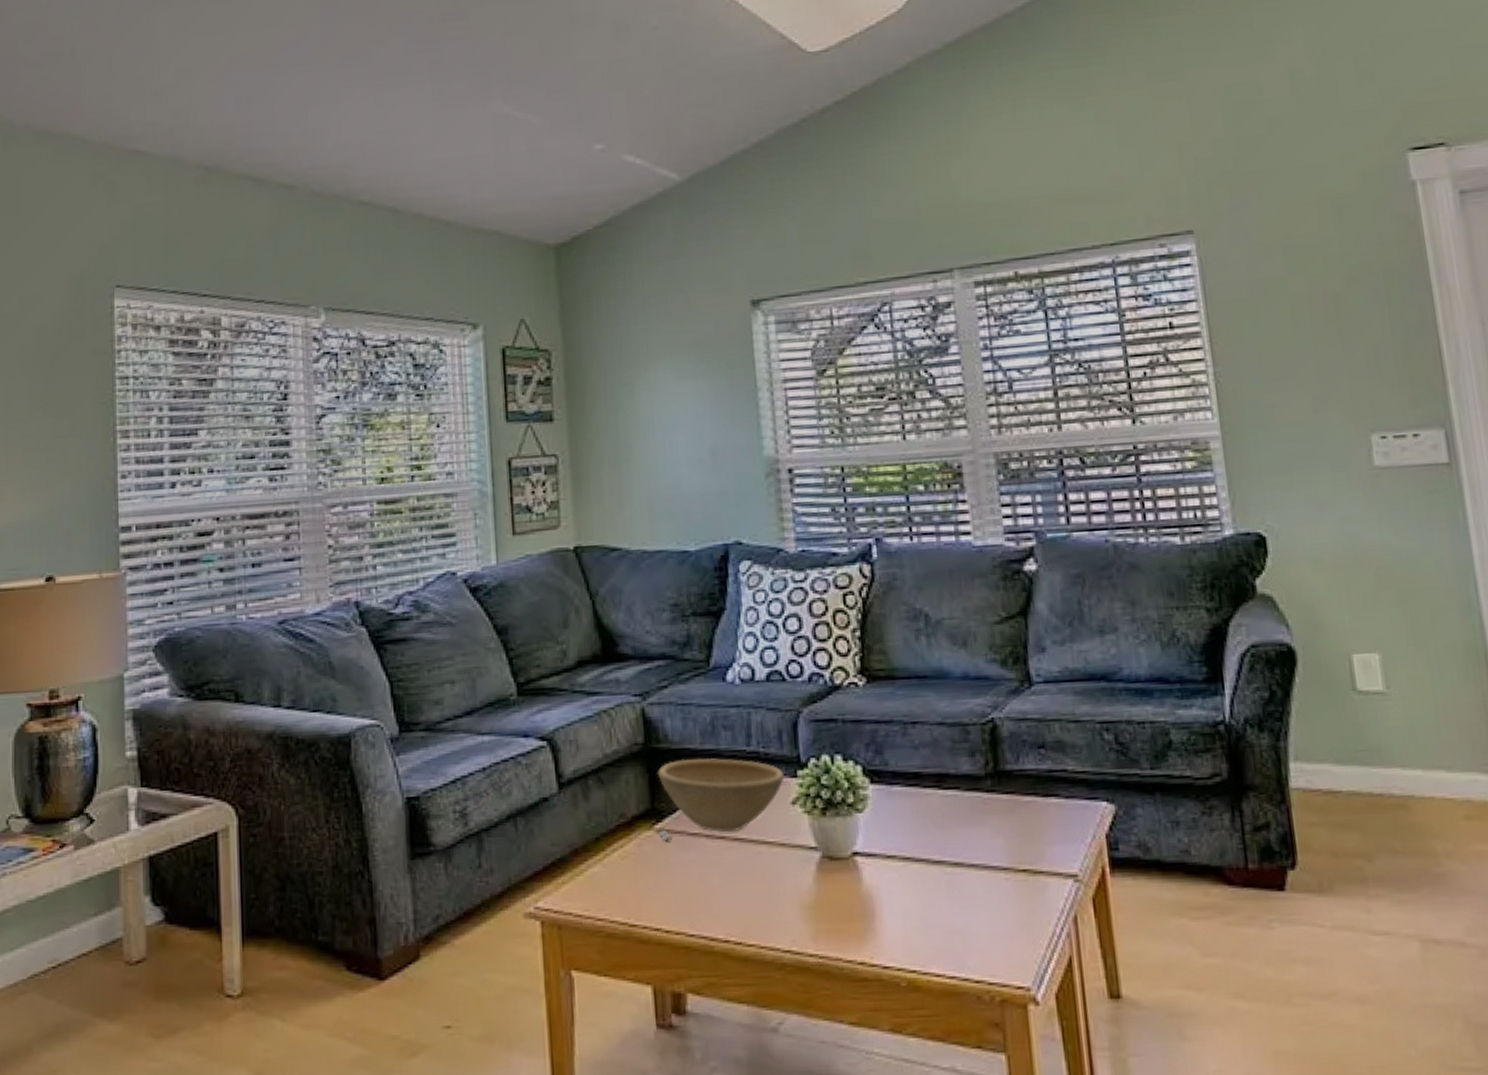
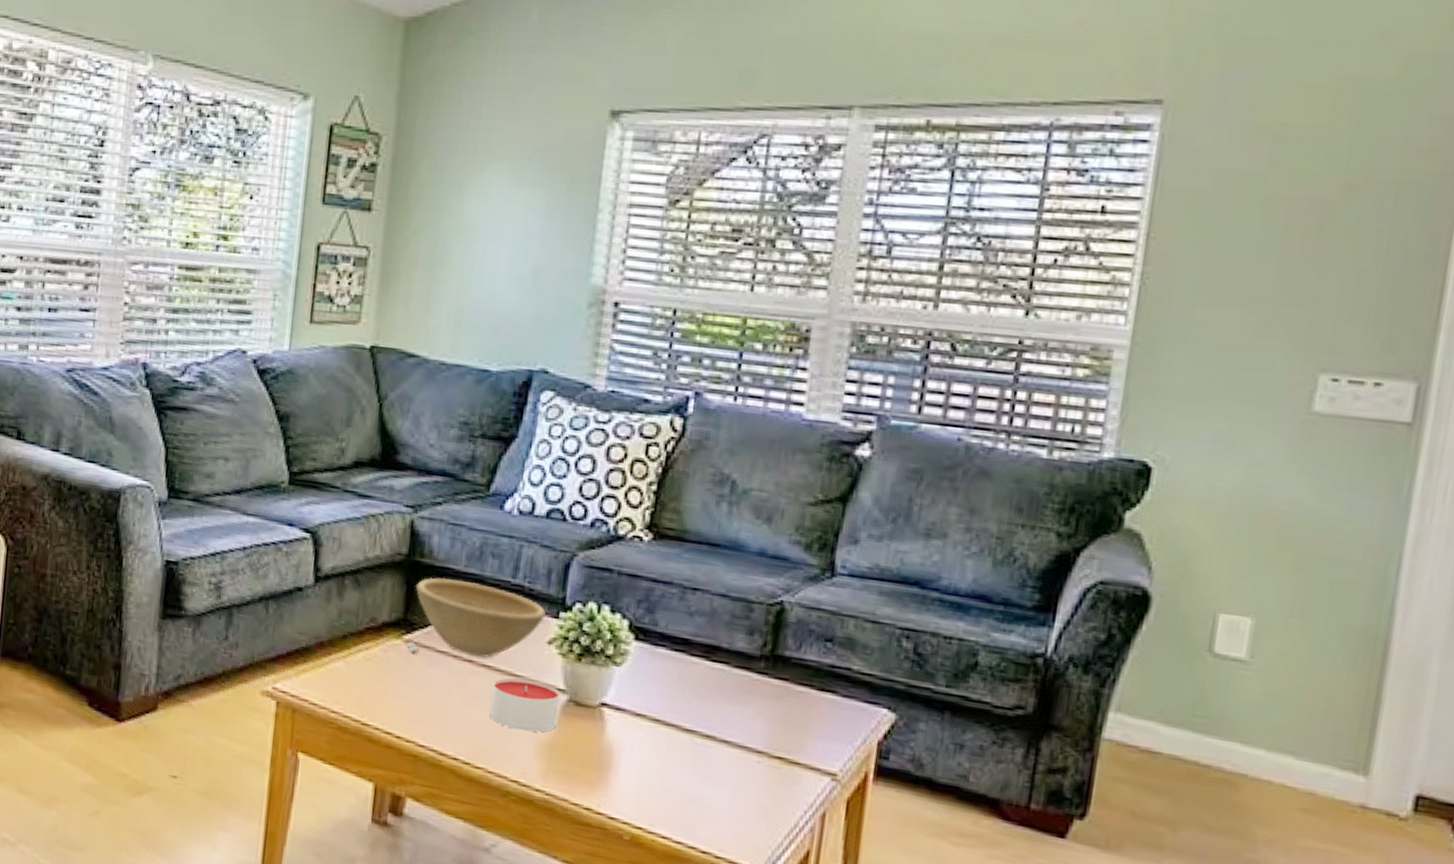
candle: none [748,843,816,898] -> present [489,677,561,733]

